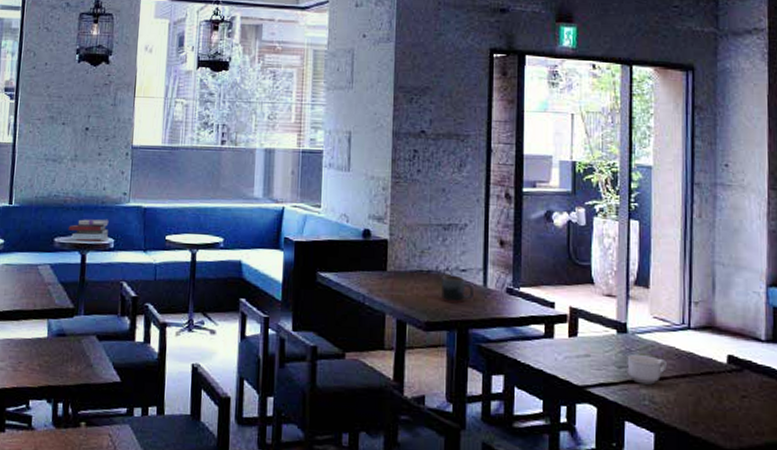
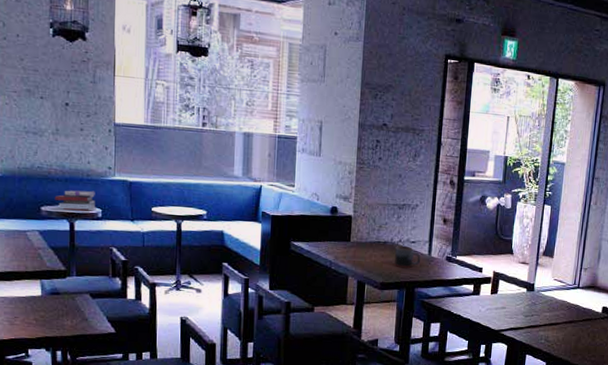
teacup: present [627,354,667,385] -> none [531,307,560,328]

